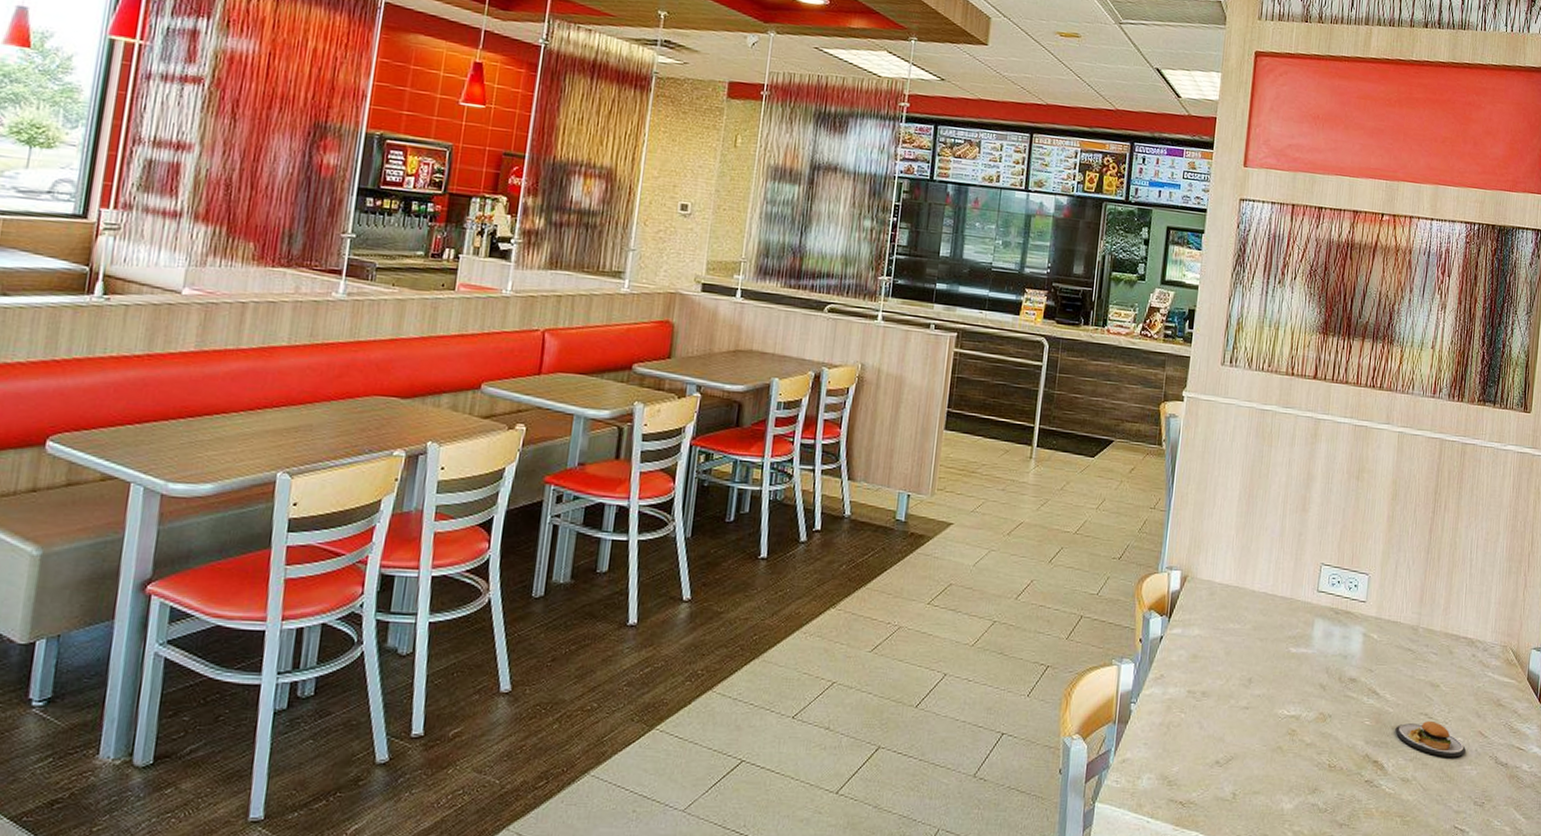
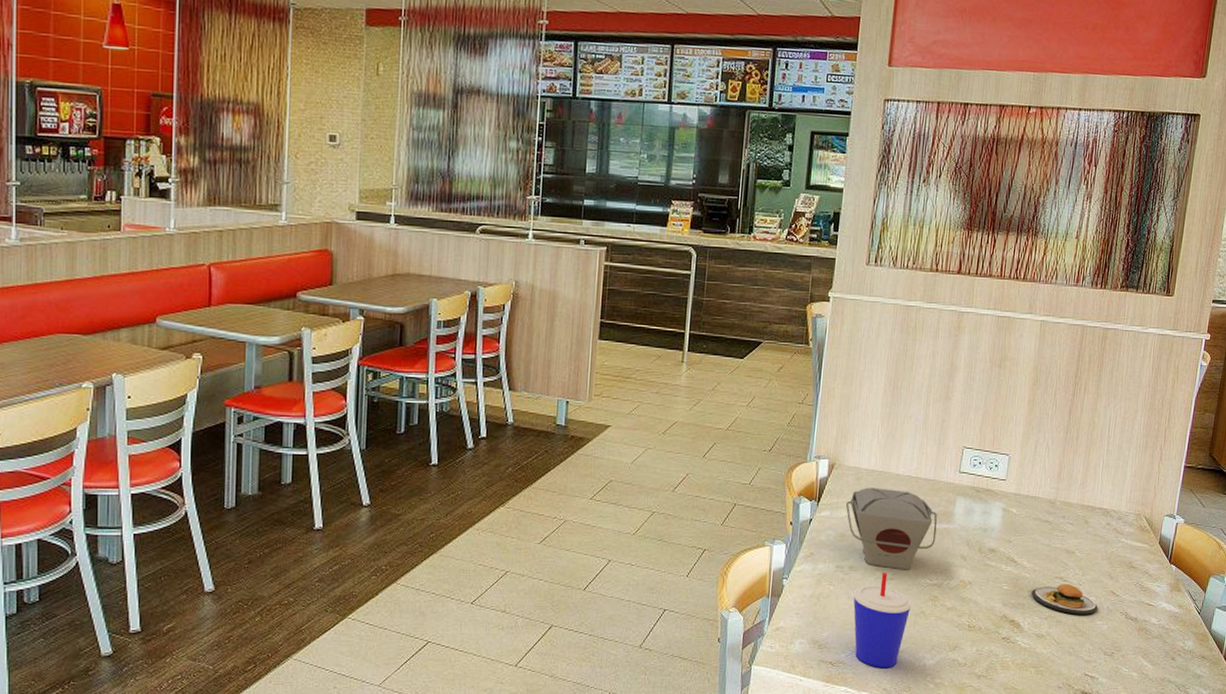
takeout container: none [1198,604,1295,699] -> present [845,488,938,570]
beverage cup: none [1205,699,1267,813] -> present [853,571,911,670]

